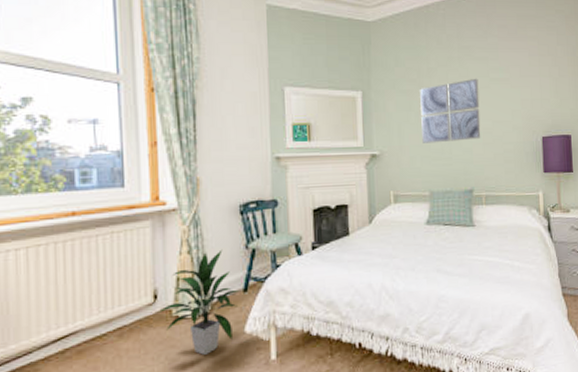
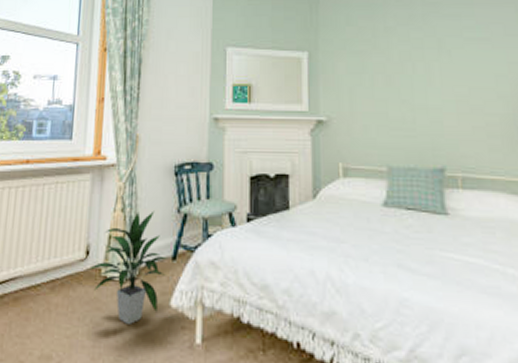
wall art: present [420,78,481,143] -> none [375,37,454,110]

